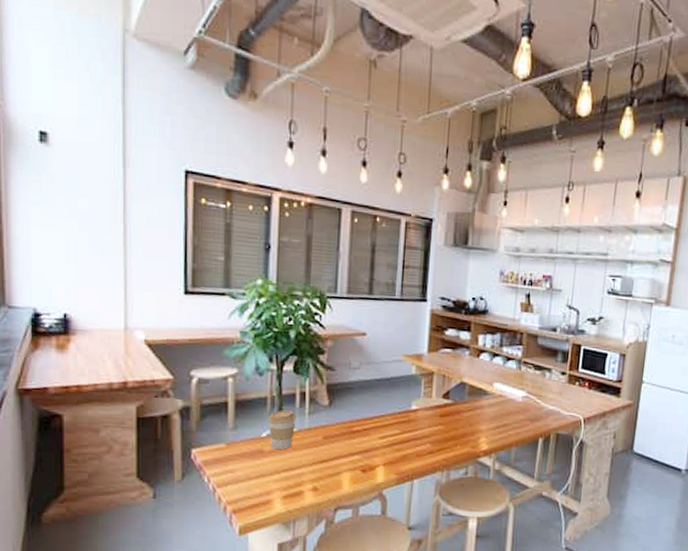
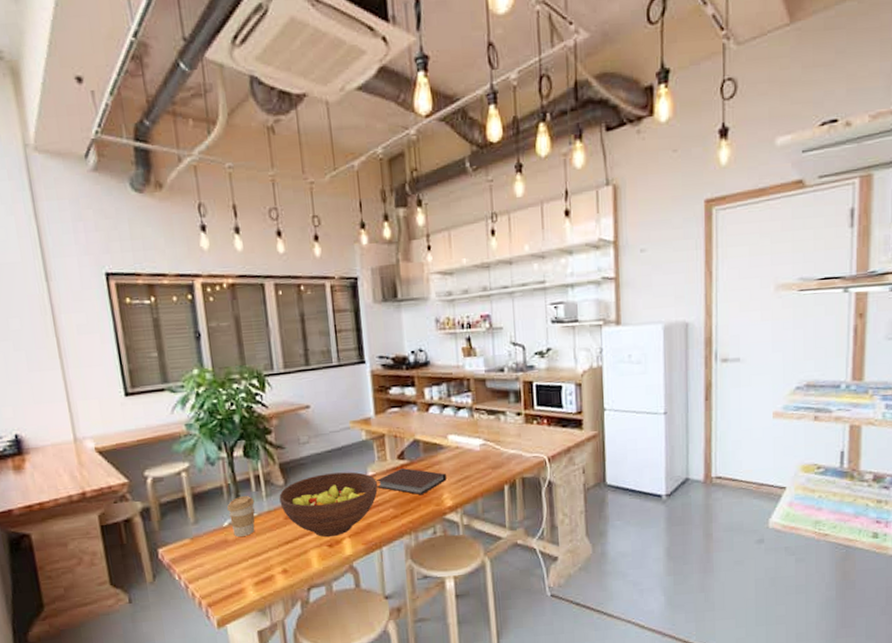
fruit bowl: none [321,401,420,463] -> present [279,472,378,538]
notebook: none [418,406,486,436] -> present [376,467,446,495]

